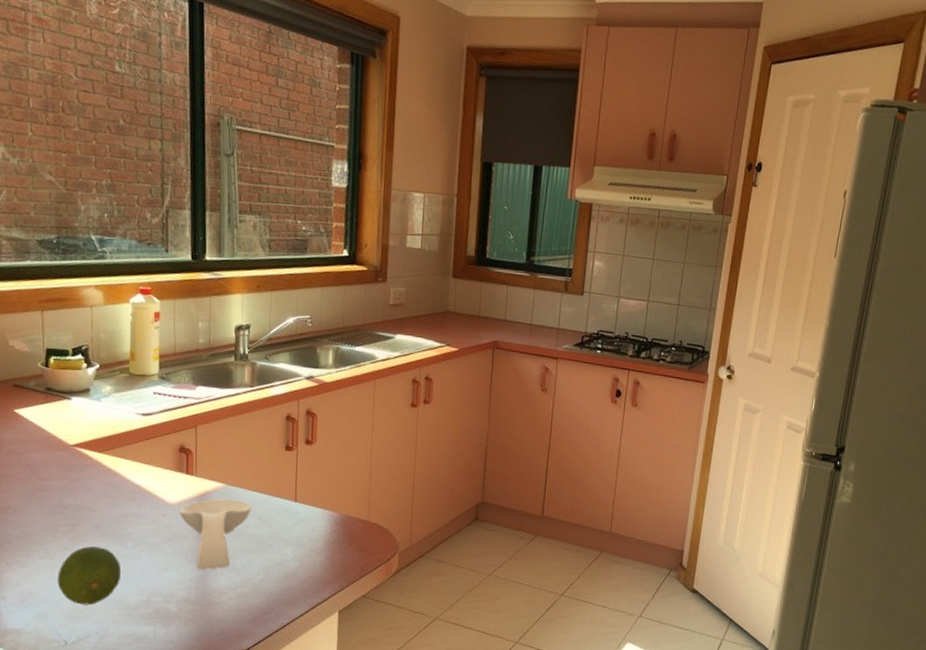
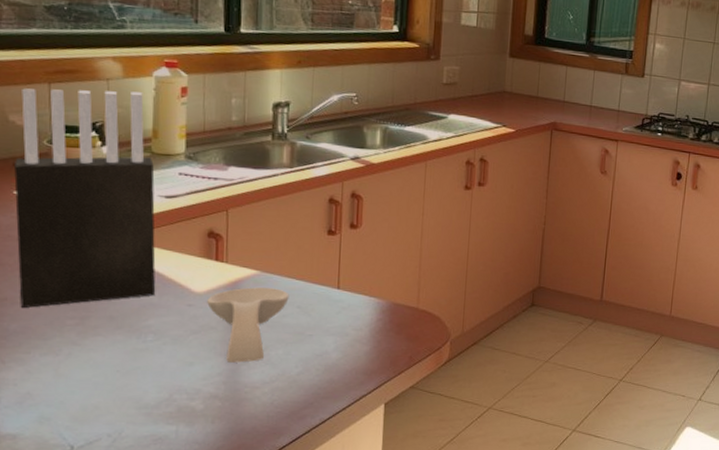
knife block: none [14,315,135,516] -> present [14,88,156,309]
fruit: present [57,546,122,605] -> none [63,341,139,405]

